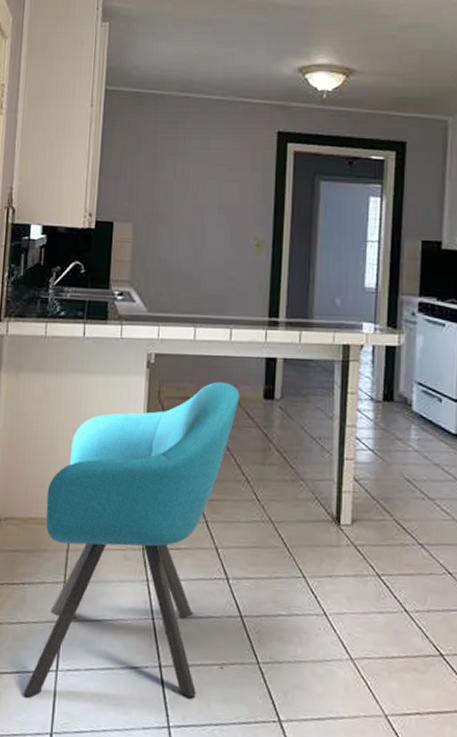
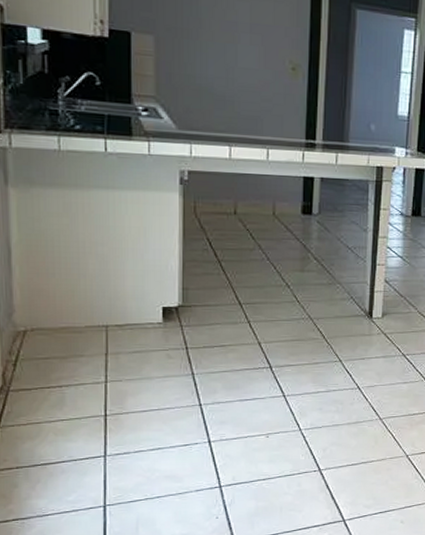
chair: present [23,381,240,698] -> none [71,198,278,481]

